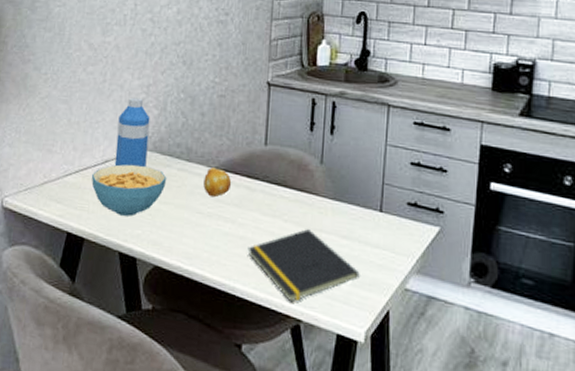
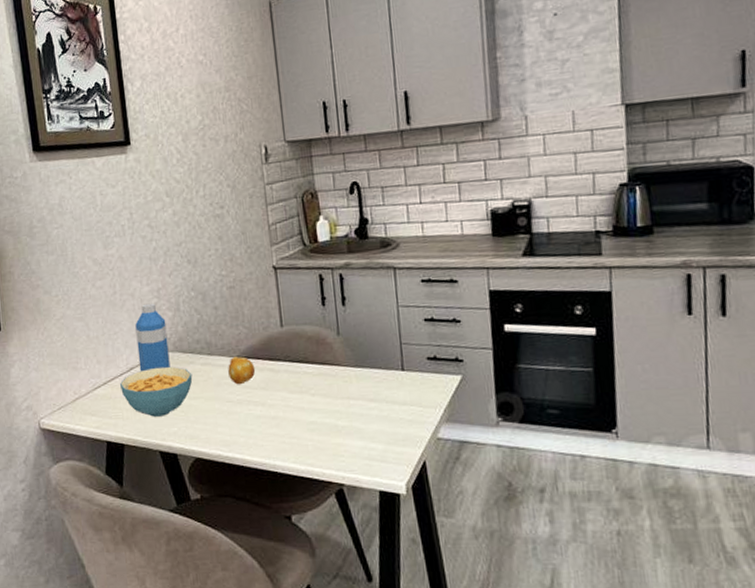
notepad: present [247,229,360,303] -> none [281,399,393,470]

